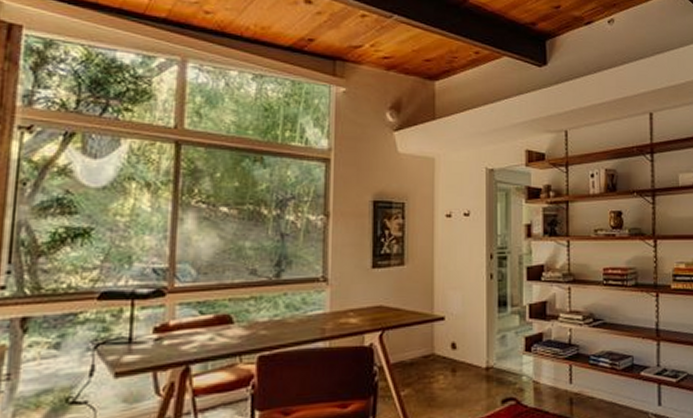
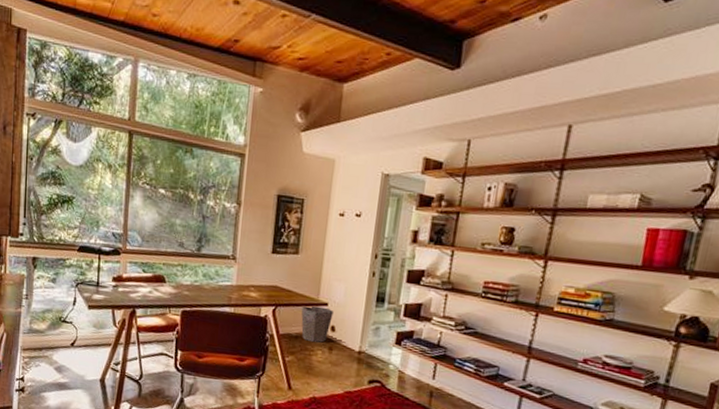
waste bin: none [414,322,452,366] -> present [301,305,333,343]

